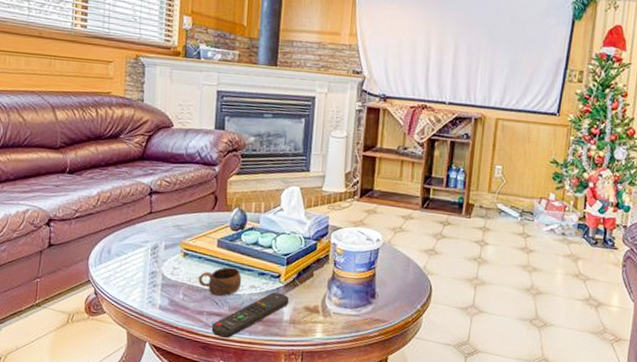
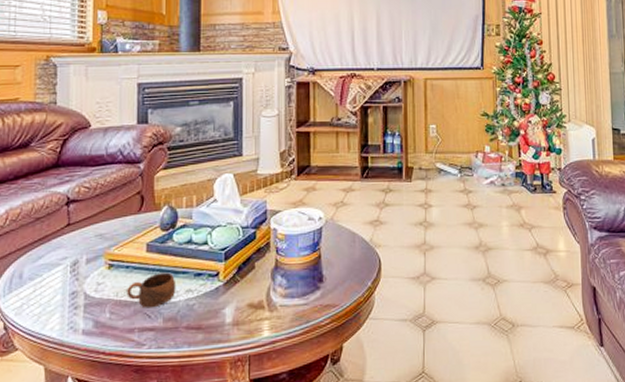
remote control: present [211,292,290,339] -> none [144,293,231,356]

